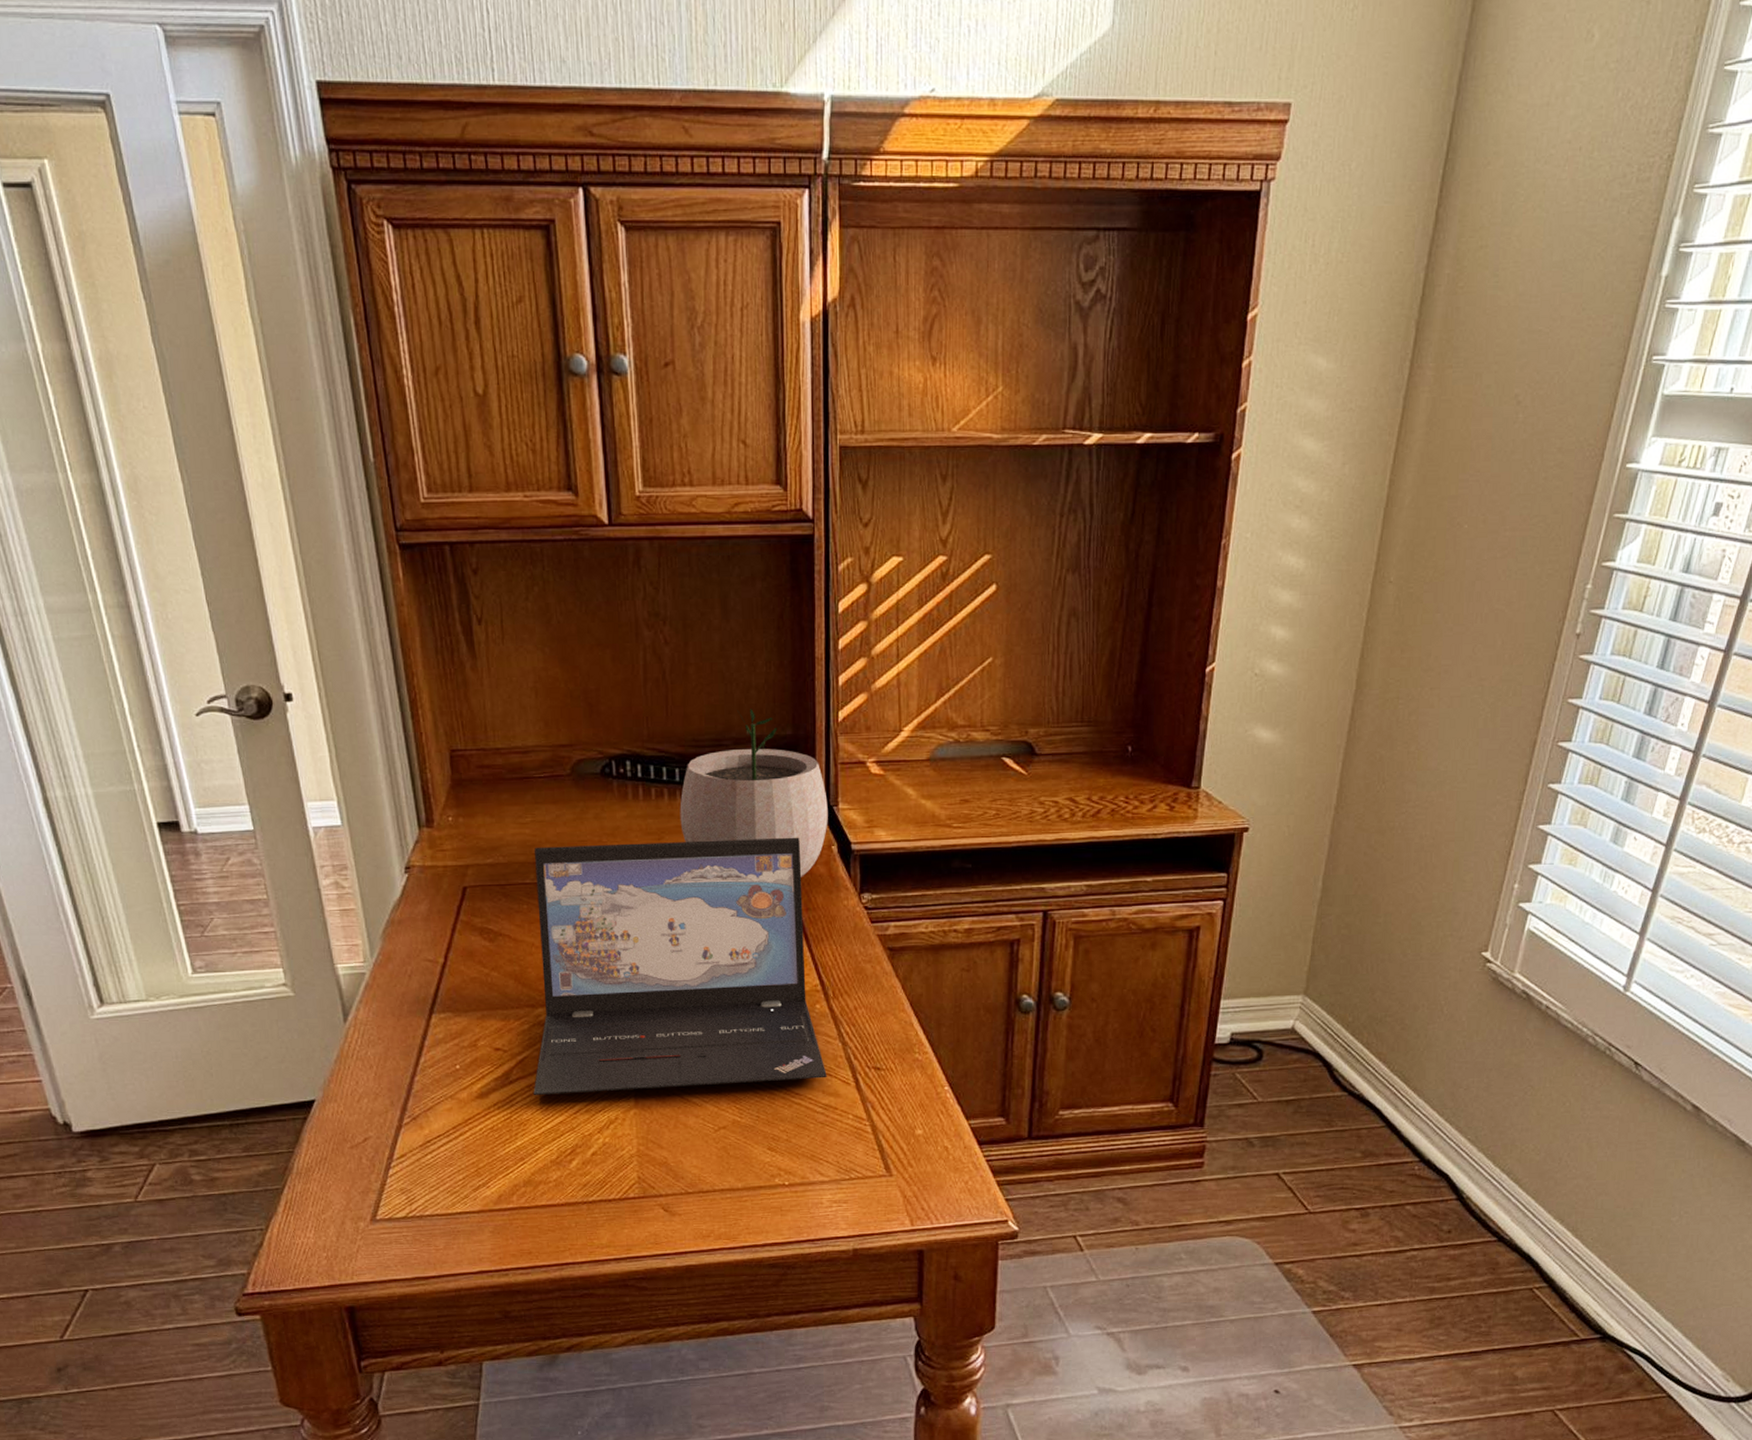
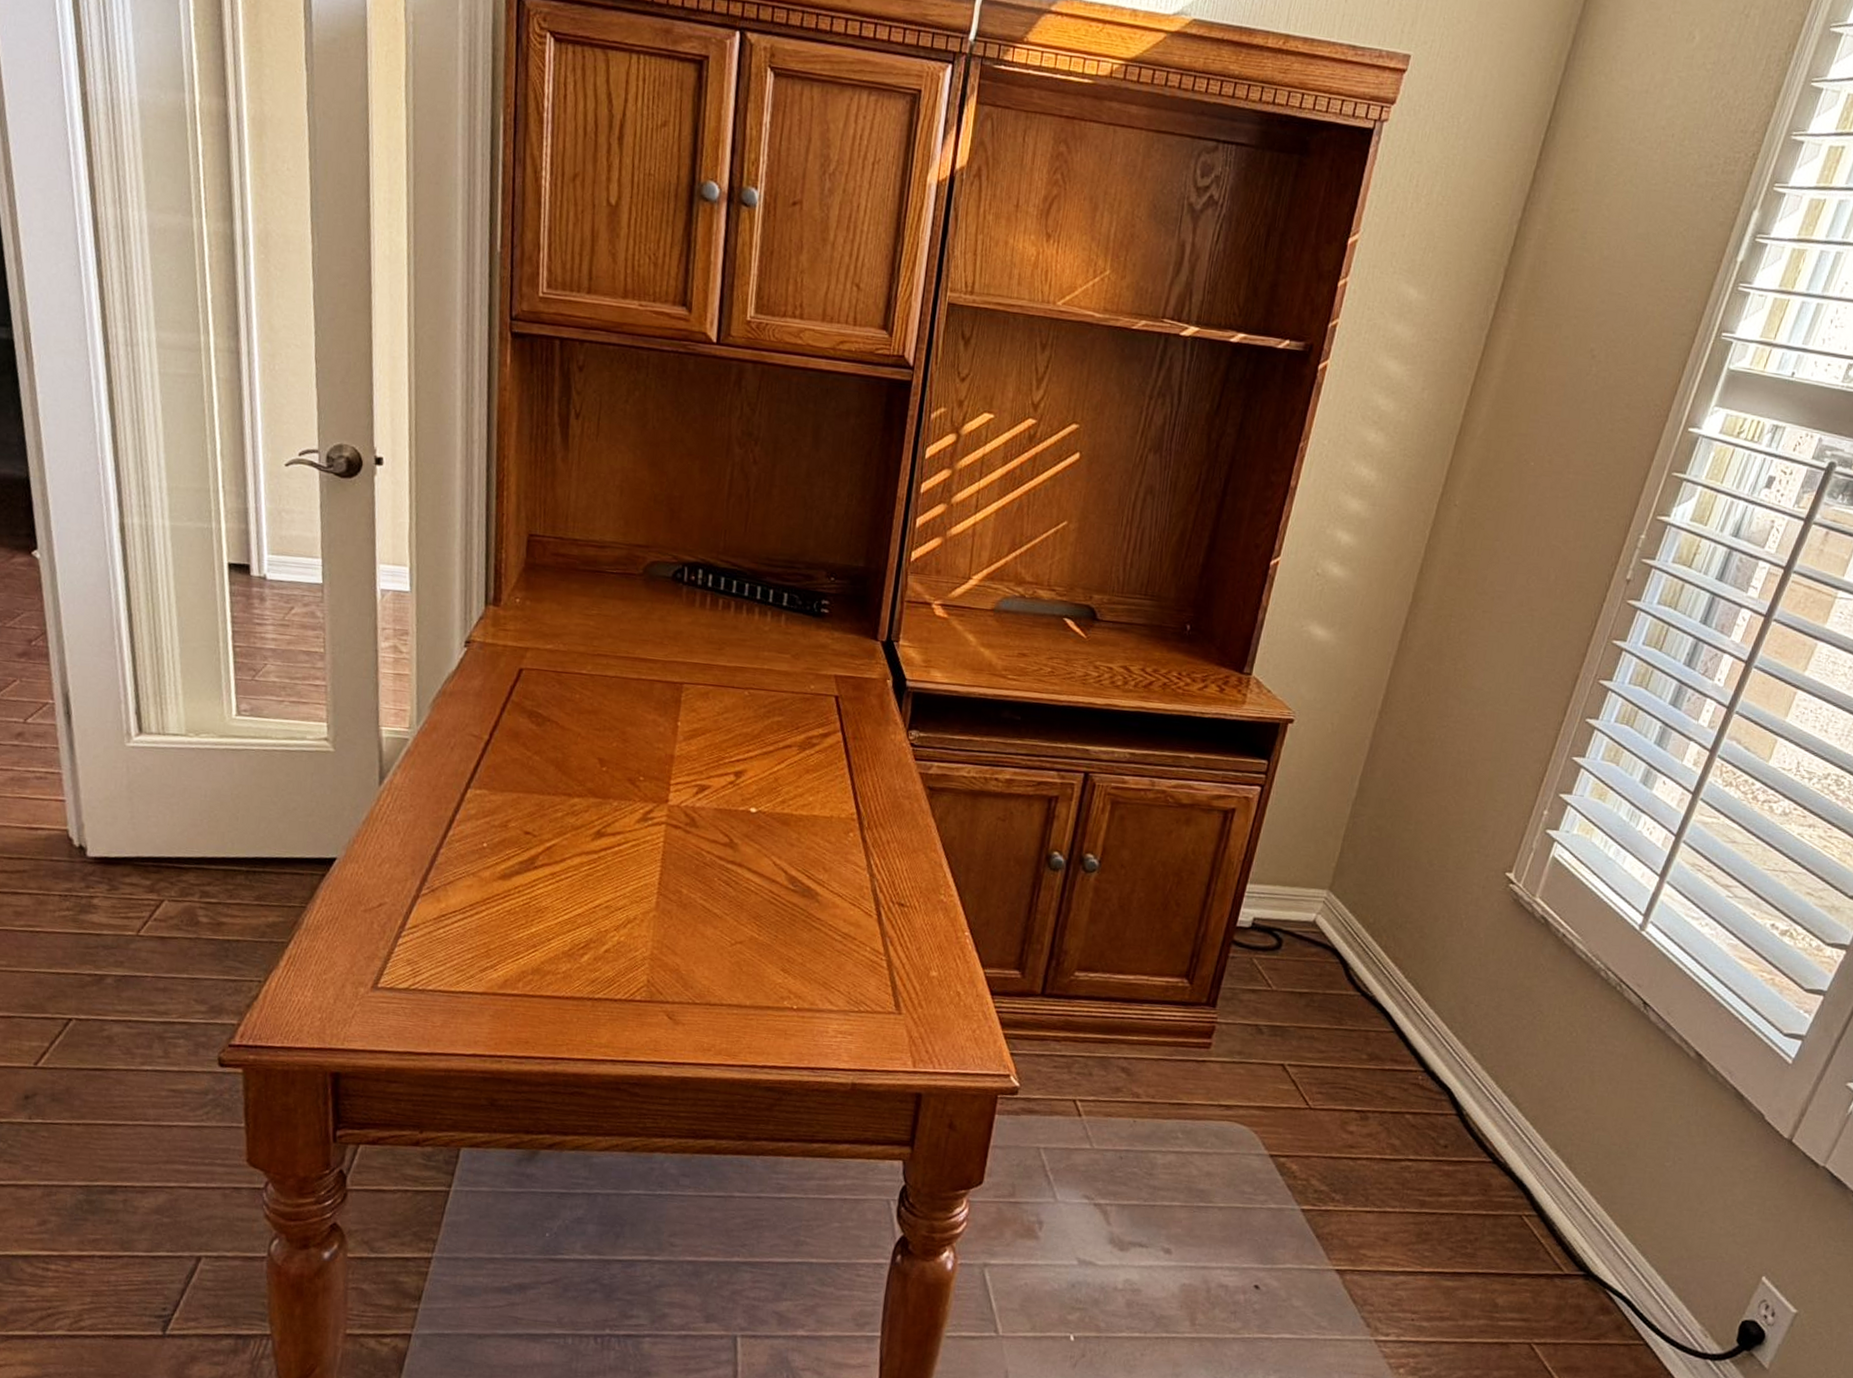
laptop: present [533,837,827,1095] -> none [556,639,857,907]
plant pot: present [680,709,828,877] -> none [742,536,890,706]

